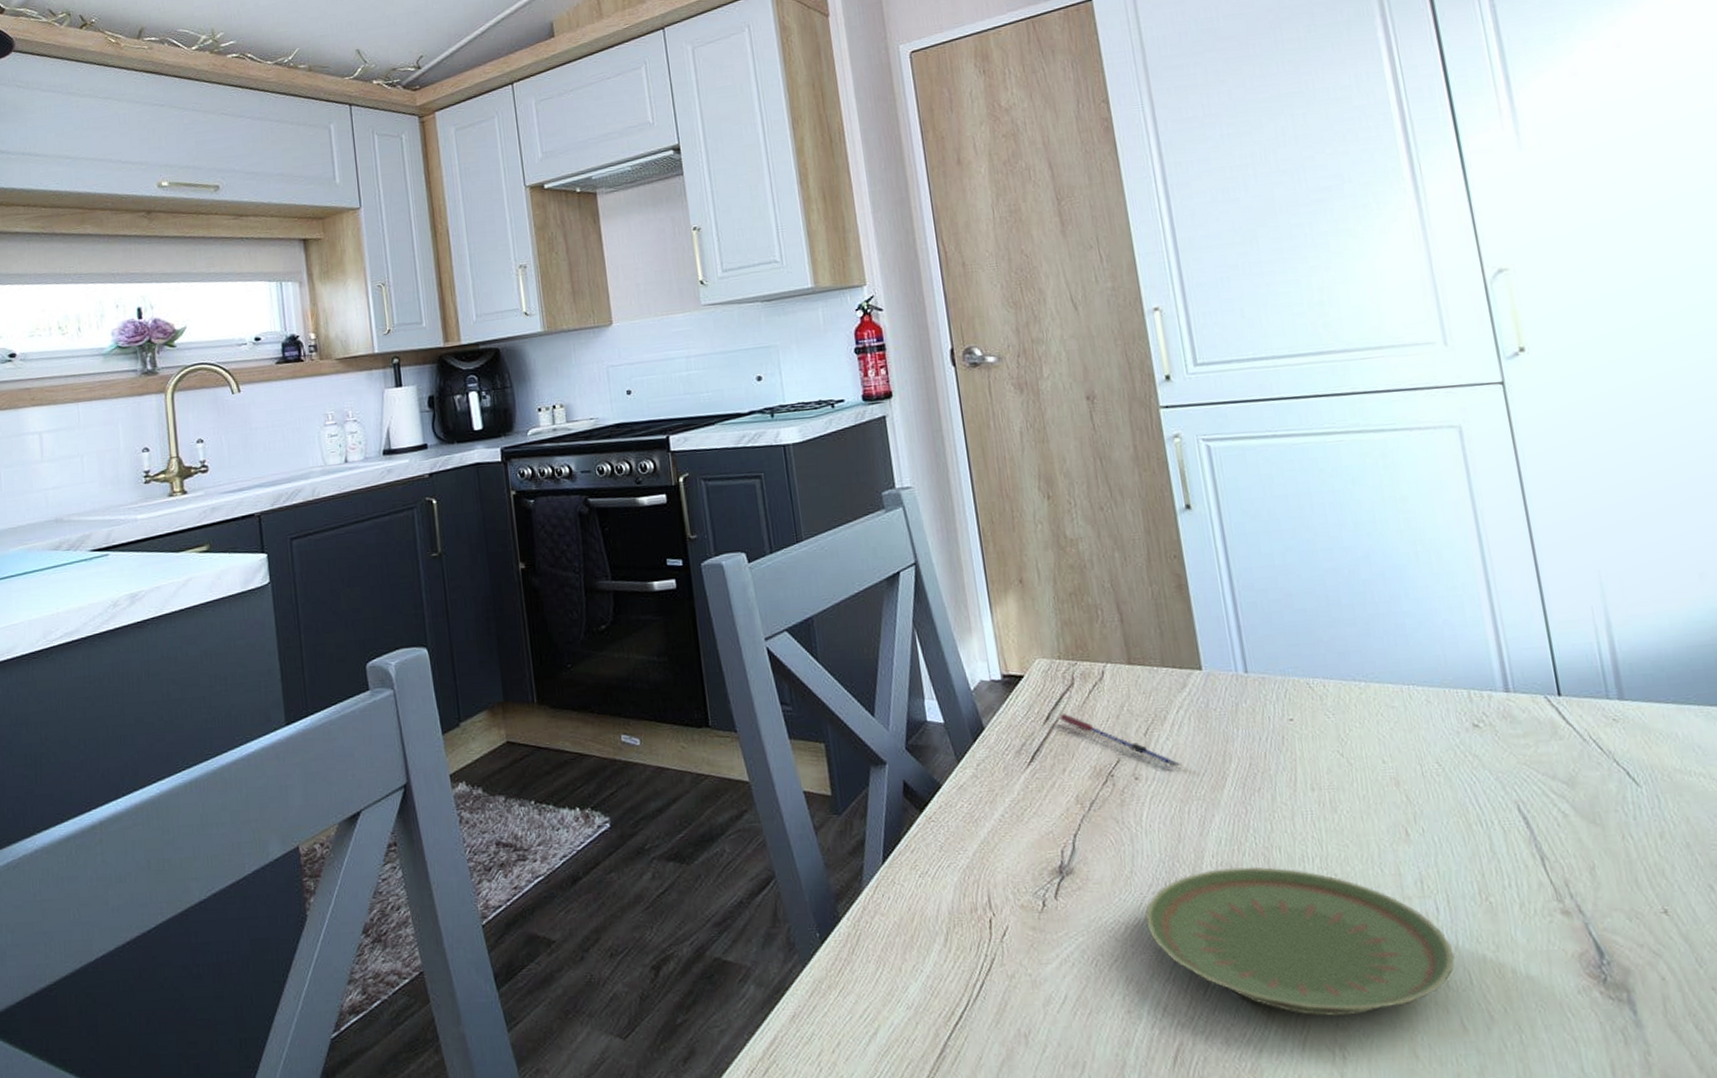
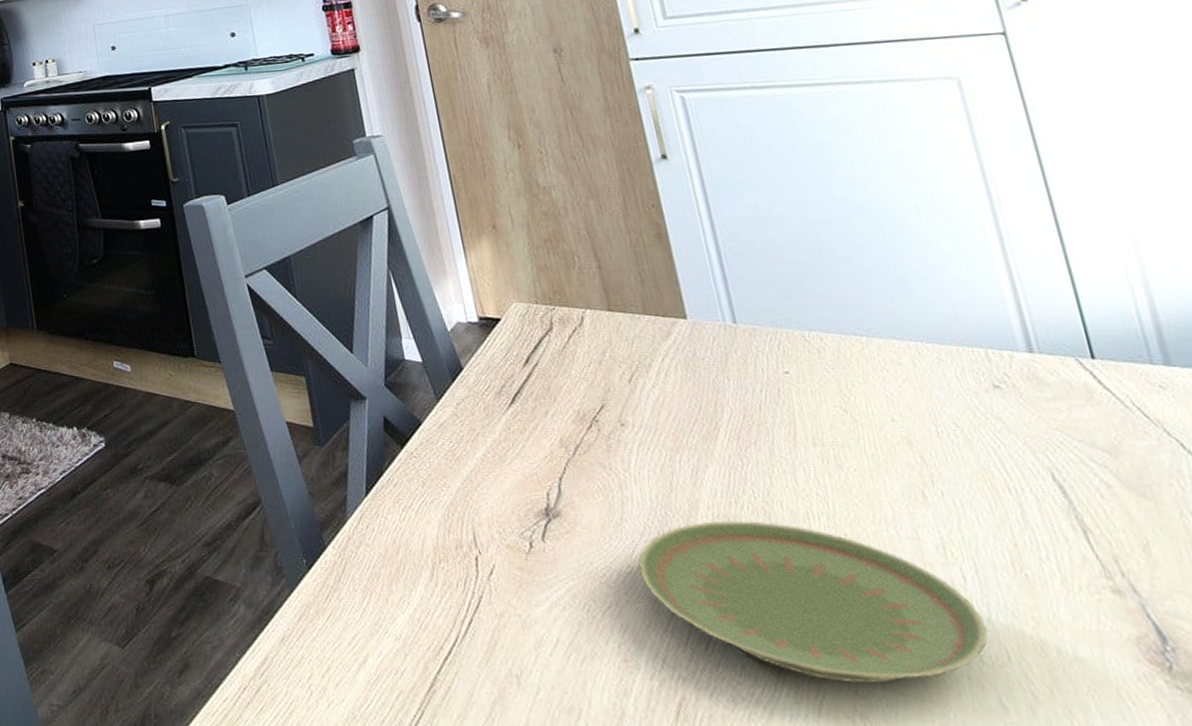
pen: present [1059,712,1182,768] -> none [539,356,670,416]

